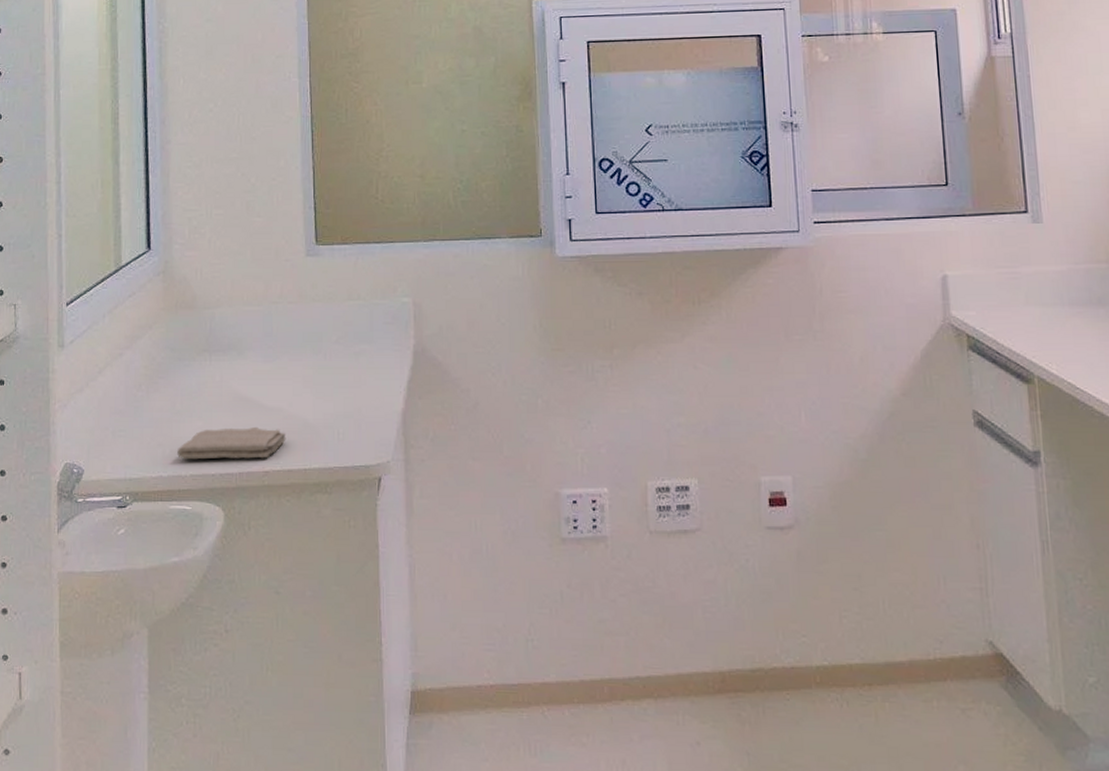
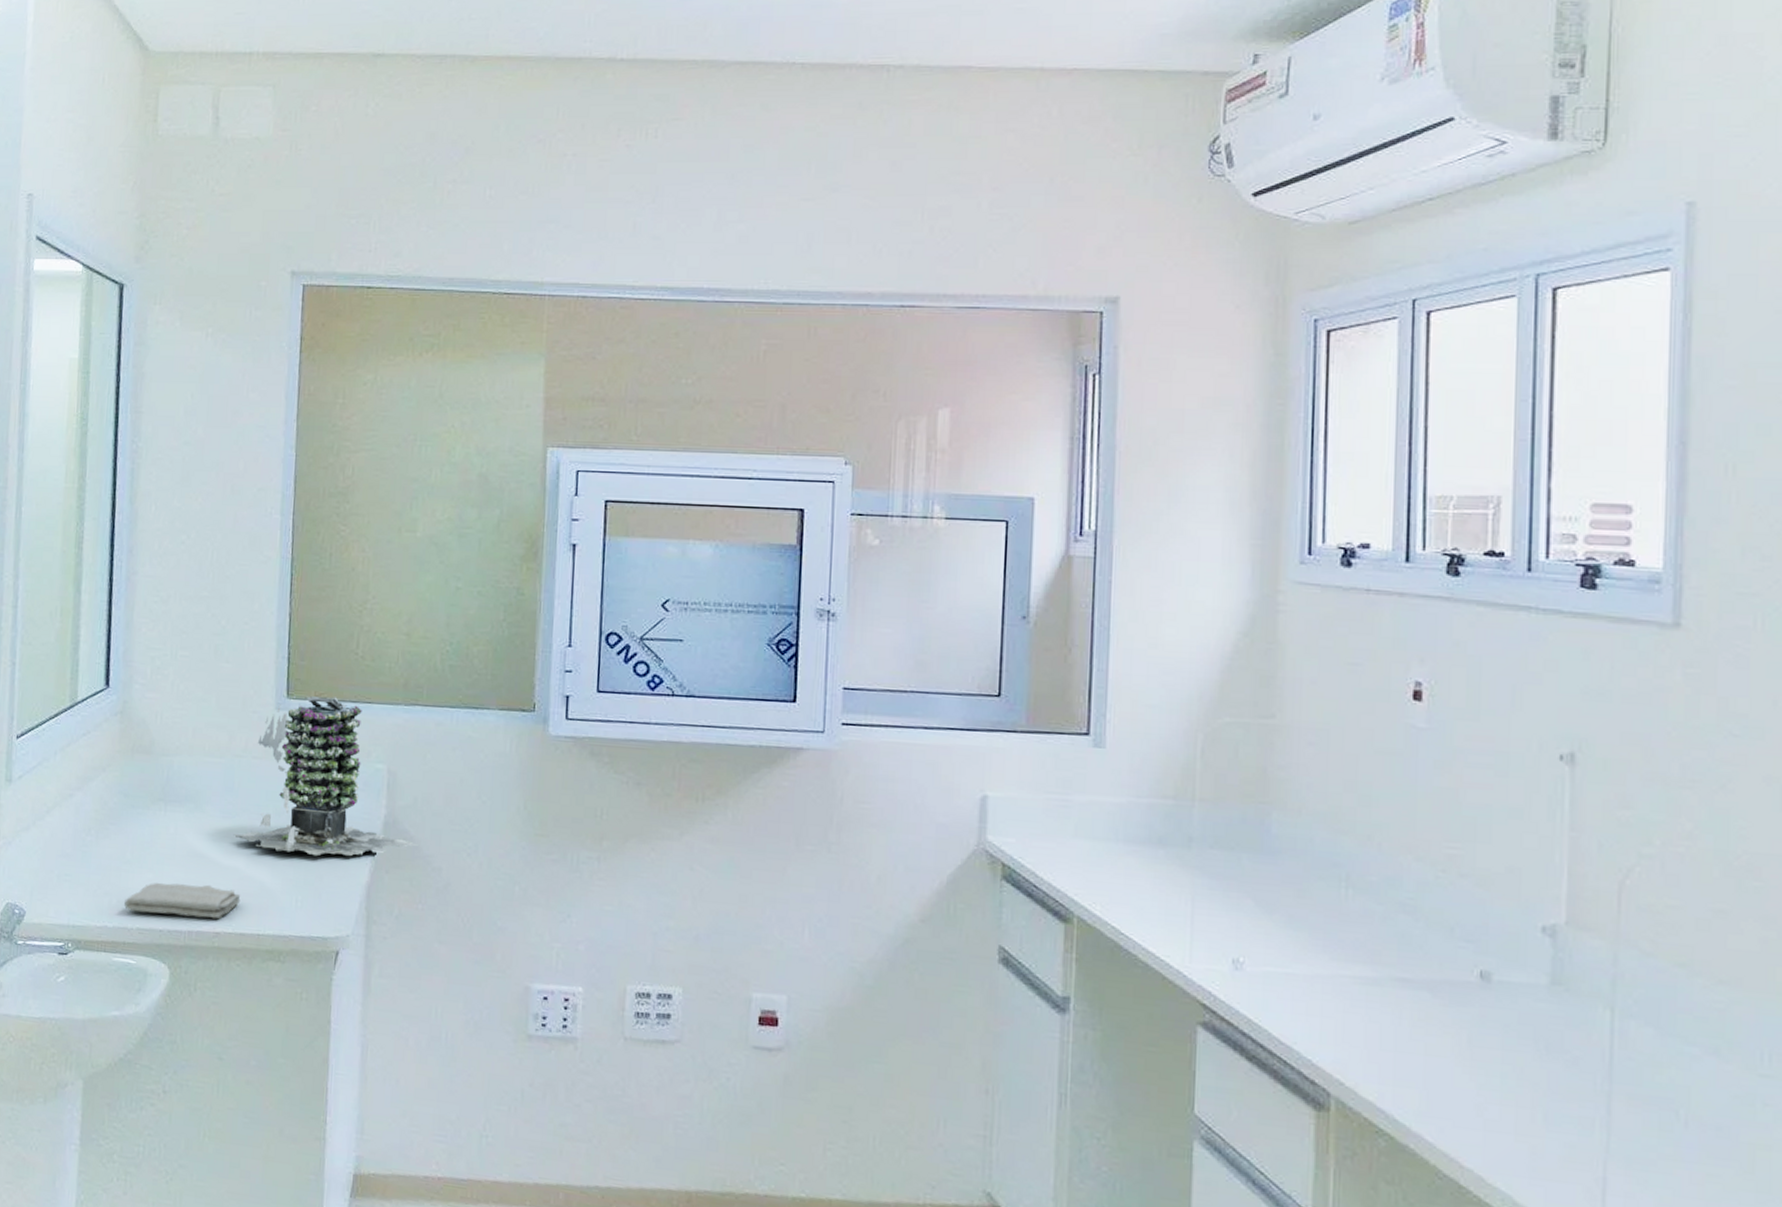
succulent plant: none [275,239,448,390] -> present [233,695,420,856]

